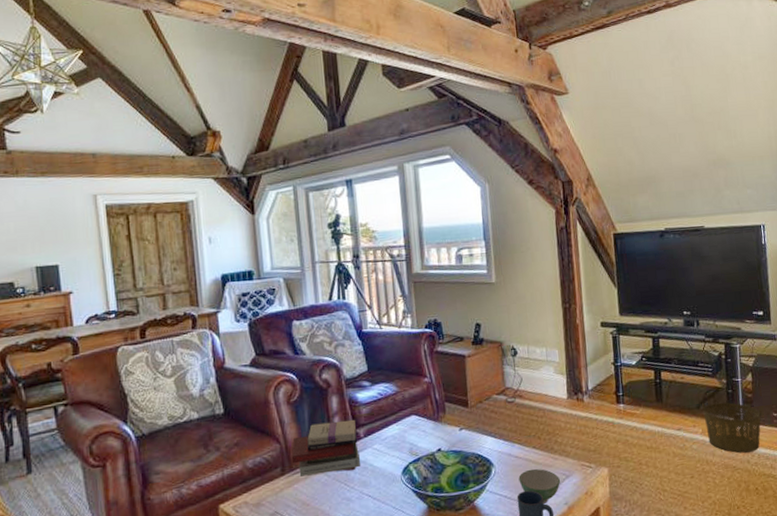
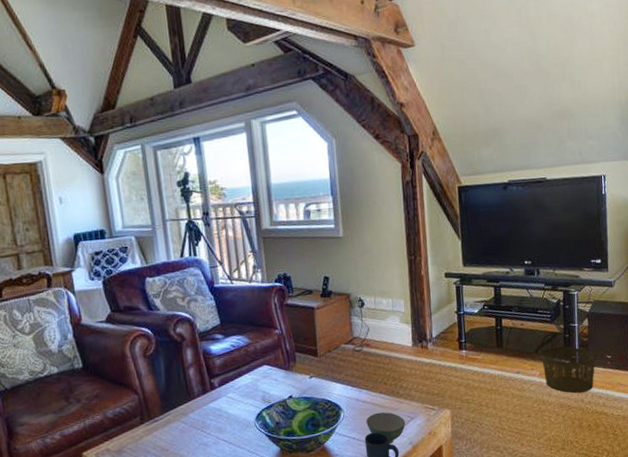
books: present [291,419,360,477] -> none [149,370,216,425]

